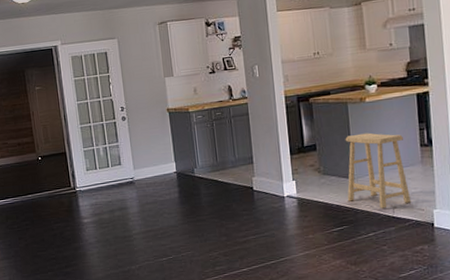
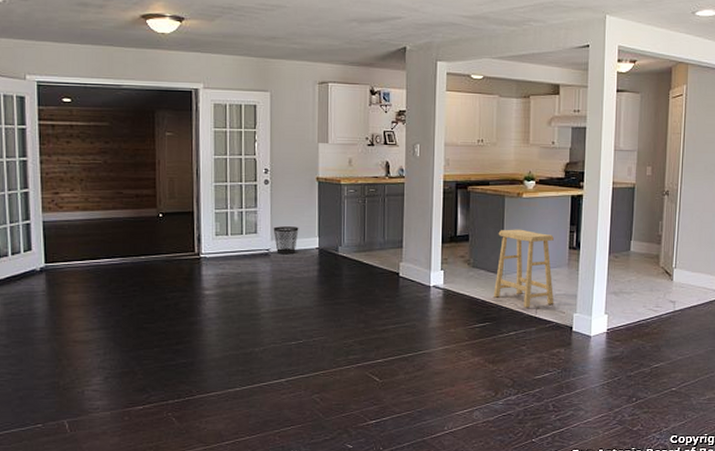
wastebasket: none [134,155,157,182] -> present [273,226,299,255]

